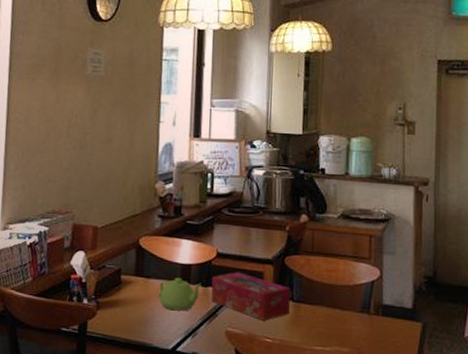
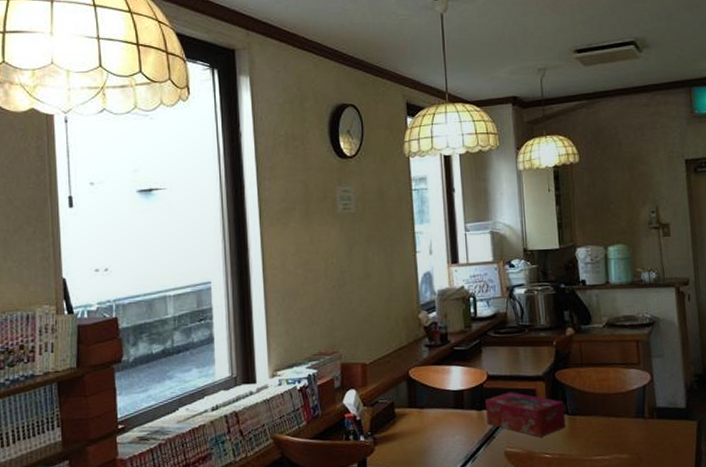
teapot: present [157,278,202,311] -> none [433,405,476,438]

